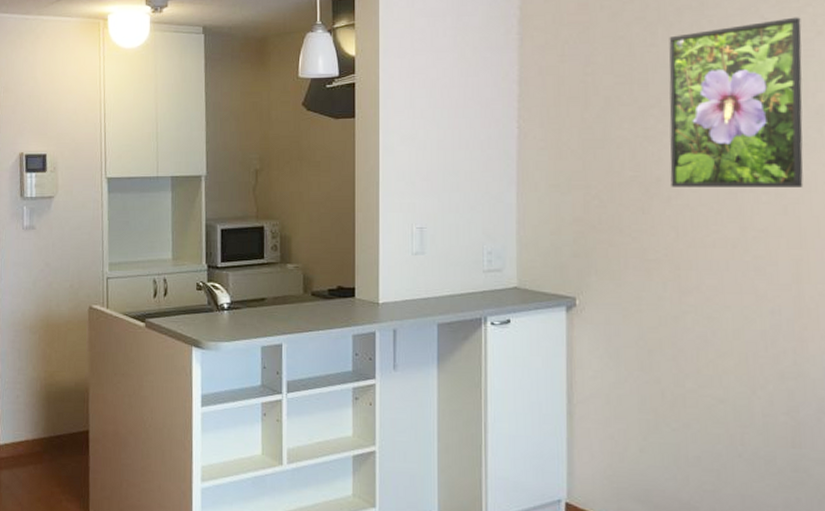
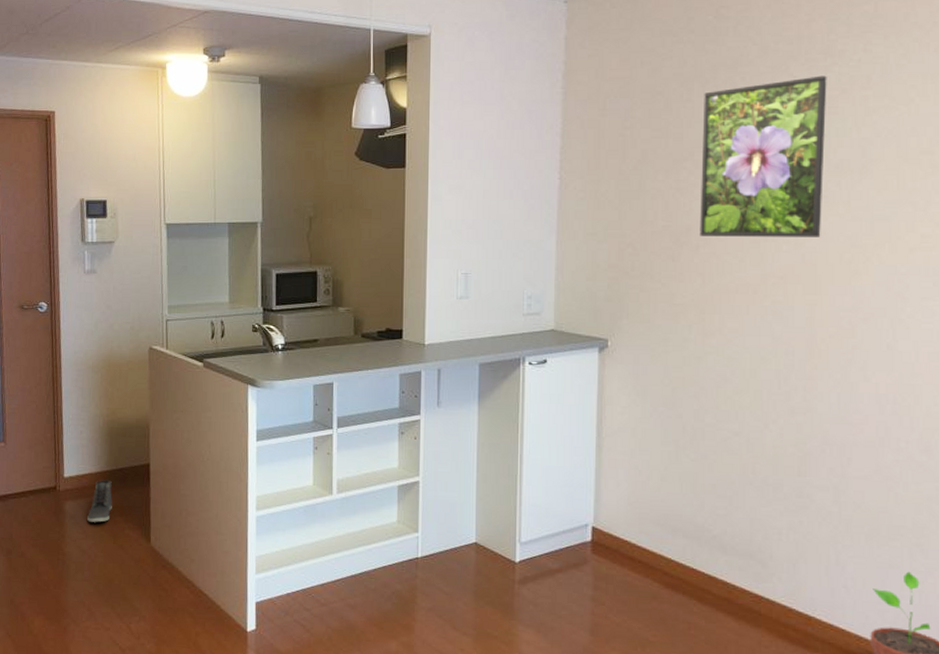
sneaker: none [23,448,50,494] -> present [87,480,112,523]

